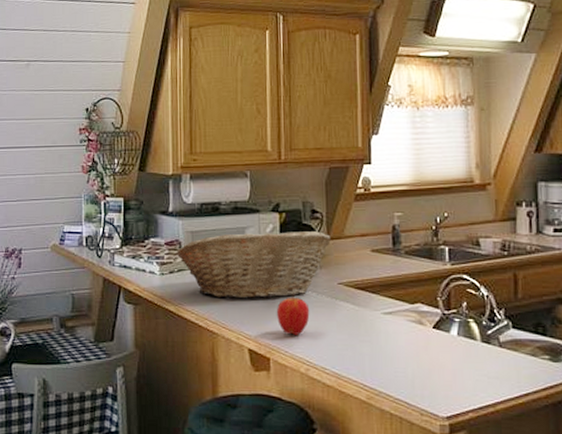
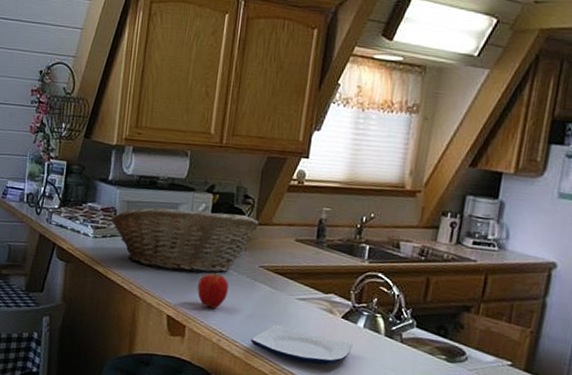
plate: none [340,343,450,383] -> present [250,324,353,365]

